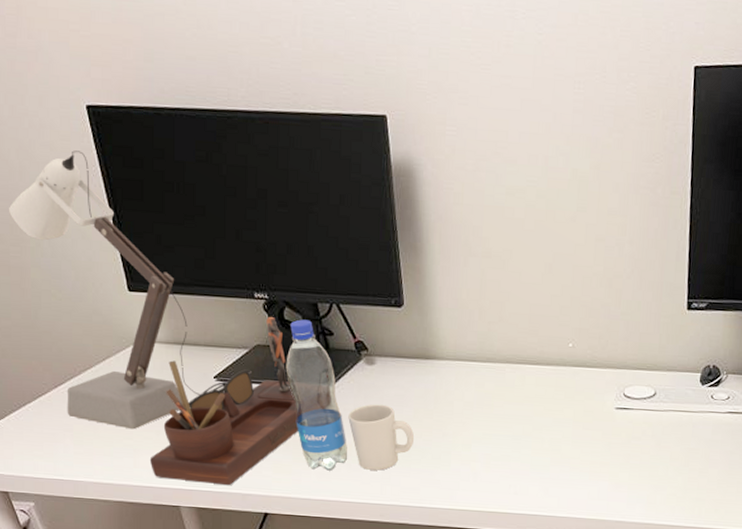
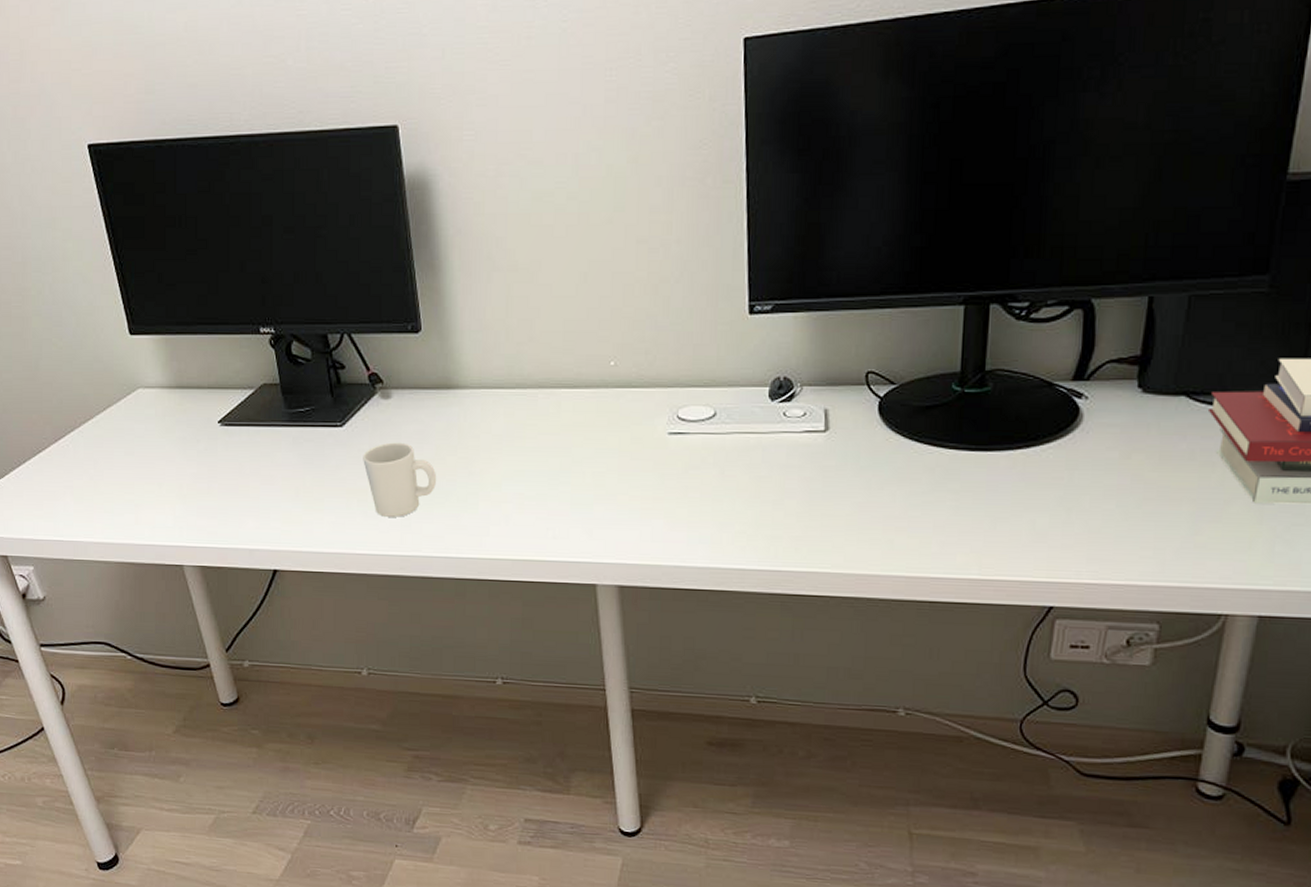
desk lamp: present [9,150,201,430] -> none [11,192,205,483]
desk organizer: present [149,317,299,485] -> none [151,353,310,540]
bottle: present [285,319,347,471] -> none [294,353,362,520]

